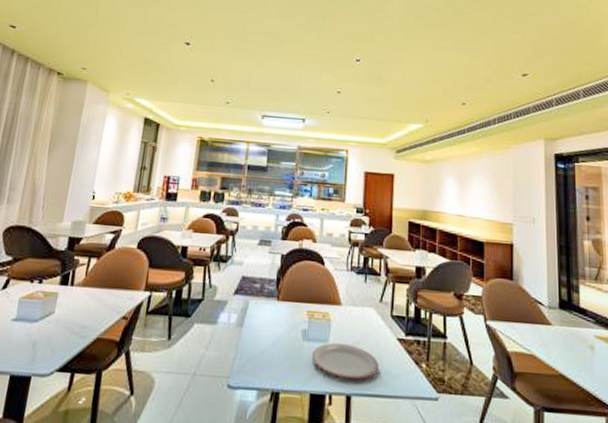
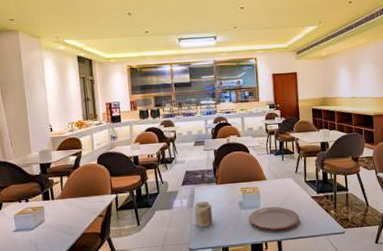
mug: none [241,320,267,357] -> present [193,201,213,227]

